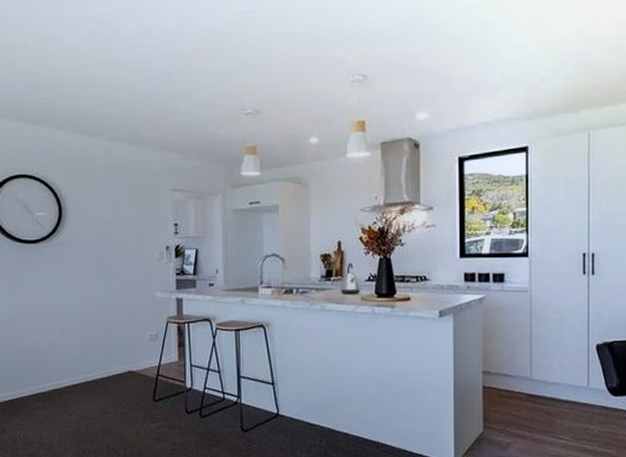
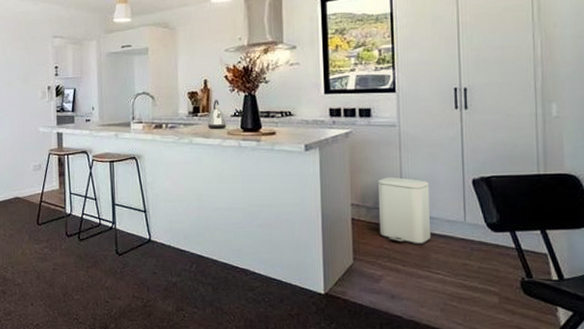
pedal bin: none [508,343,557,412] -> present [377,176,432,245]

